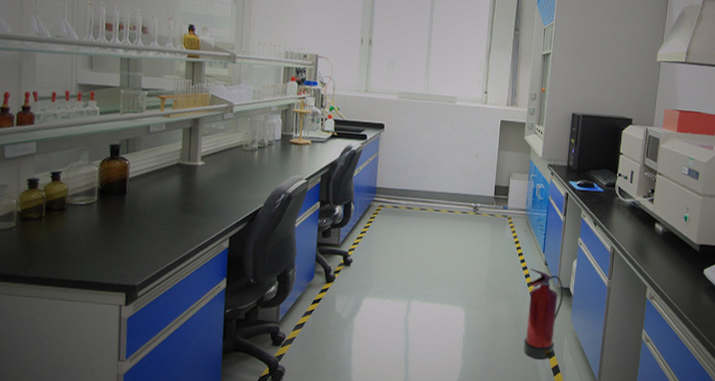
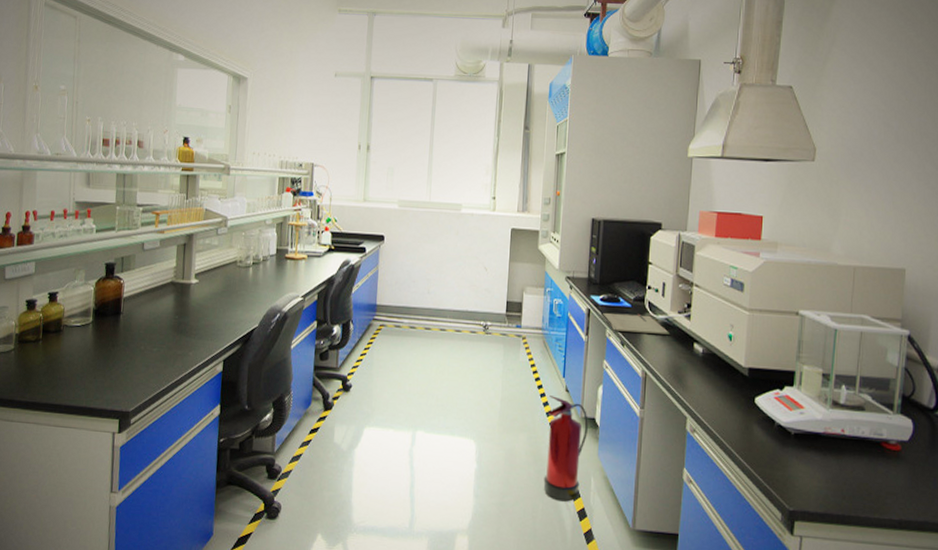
clipboard: none [577,196,637,217] -> present [600,312,672,336]

